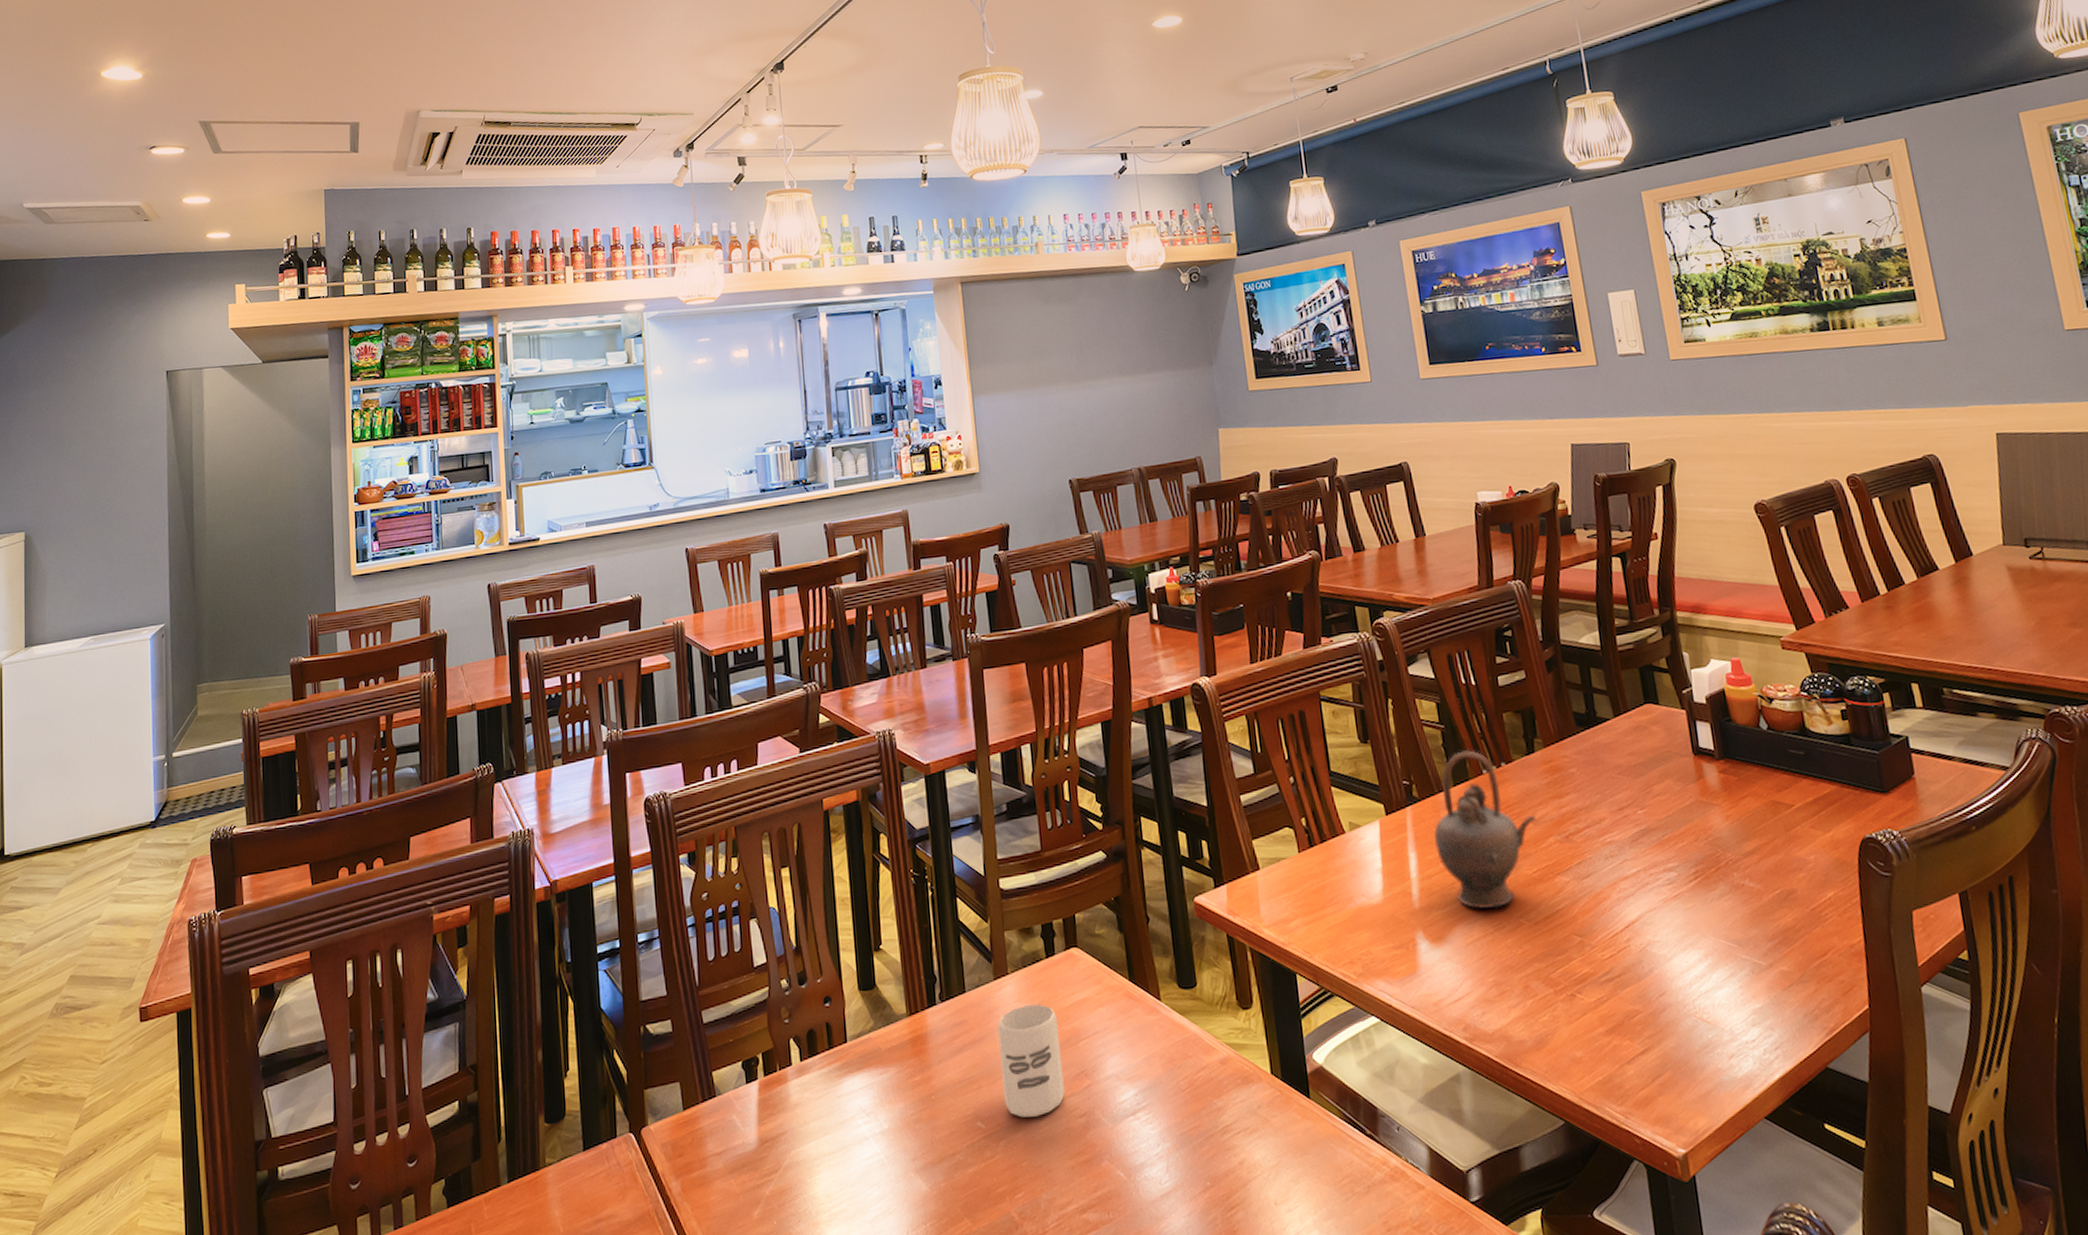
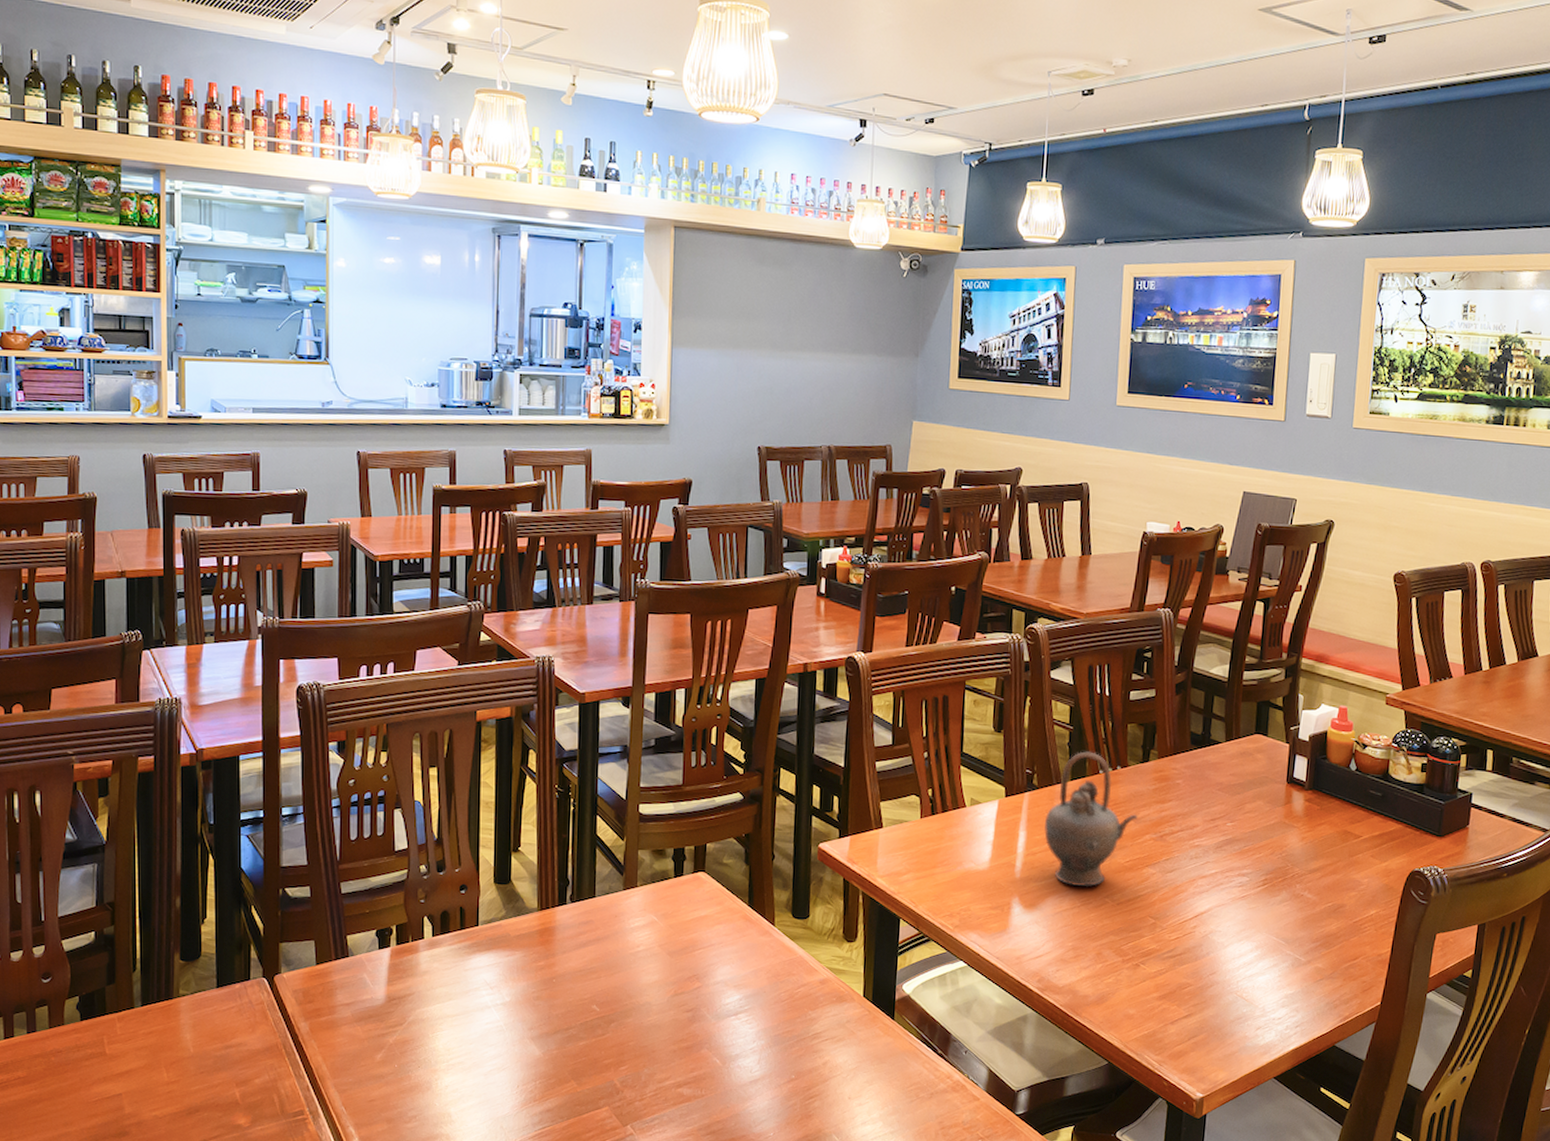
cup: present [997,1004,1065,1118] -> none [620,915,678,1007]

